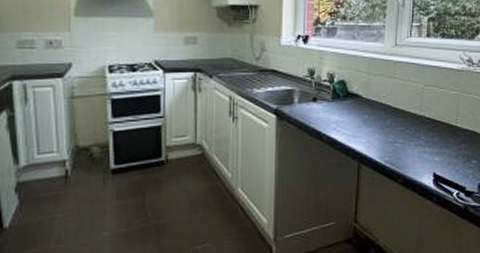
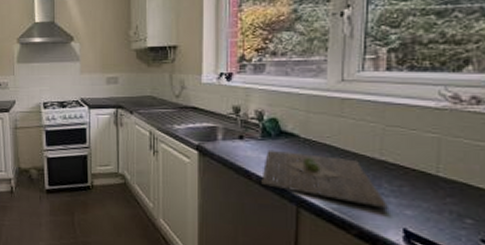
cutting board: none [331,110,424,158] -> present [261,150,388,209]

